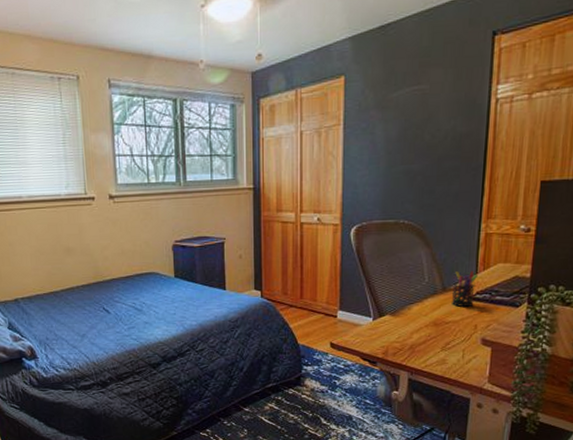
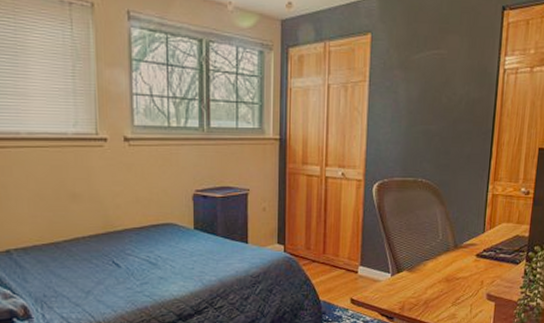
pen holder: present [452,271,477,308] -> none [462,230,485,265]

